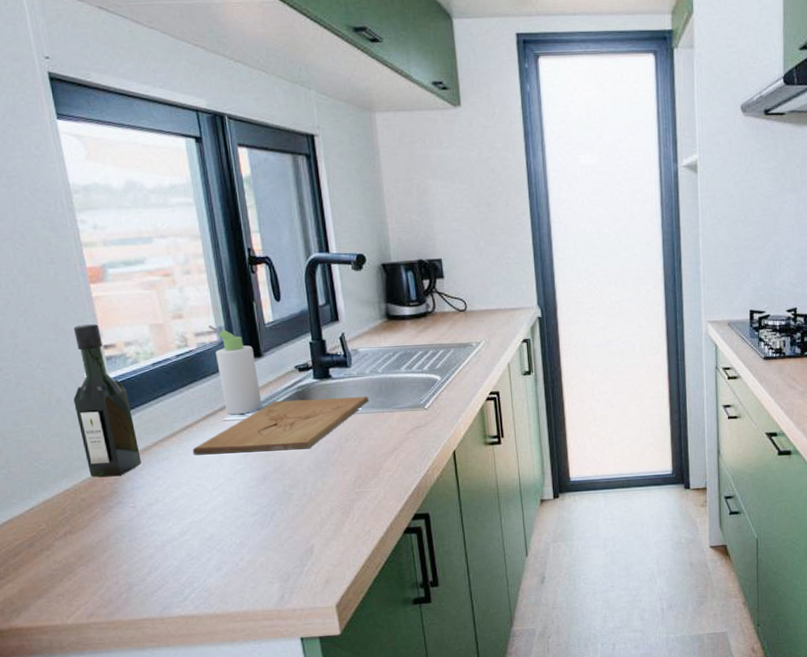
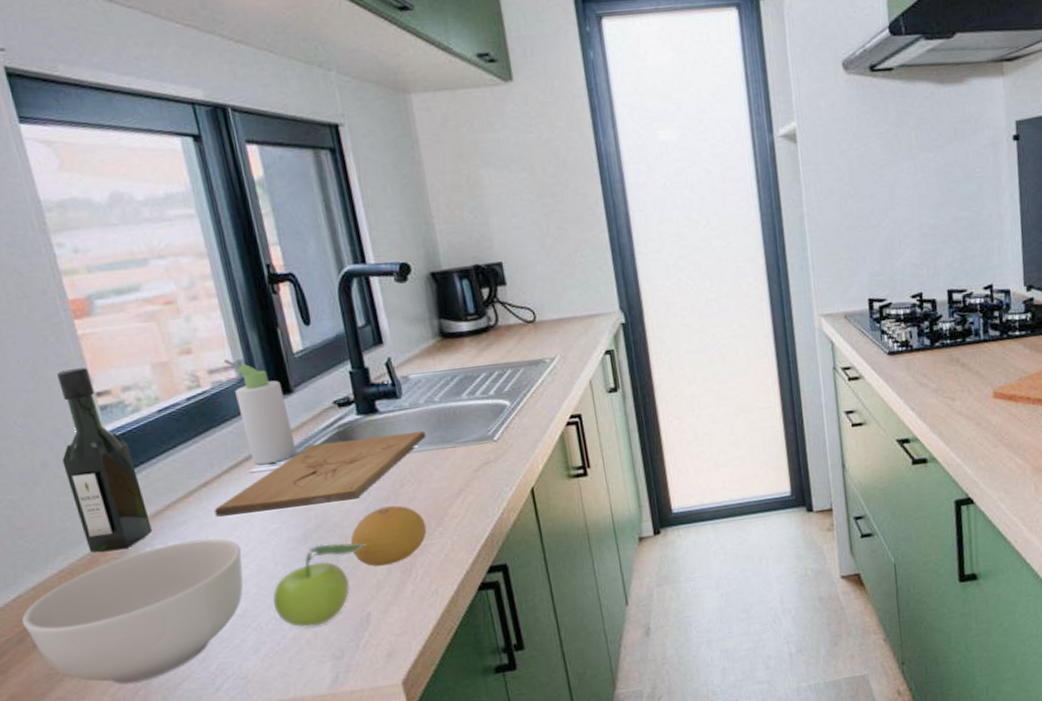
bowl: none [32,473,213,587] -> present [21,538,244,684]
fruit: none [235,485,315,553] -> present [273,543,368,628]
fruit: none [301,457,365,507] -> present [350,505,427,567]

